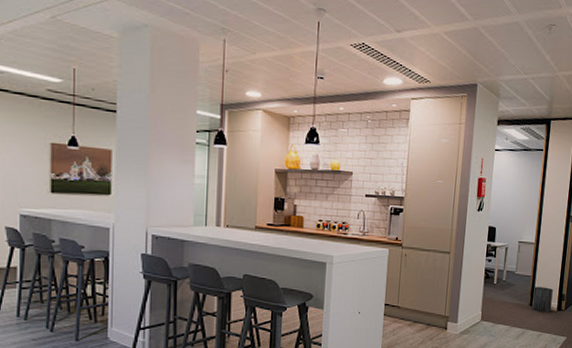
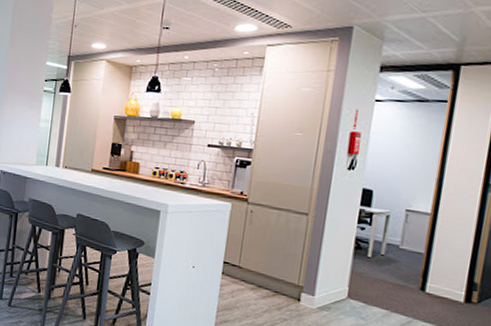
trash can: present [532,287,553,312] -> none [424,267,459,303]

